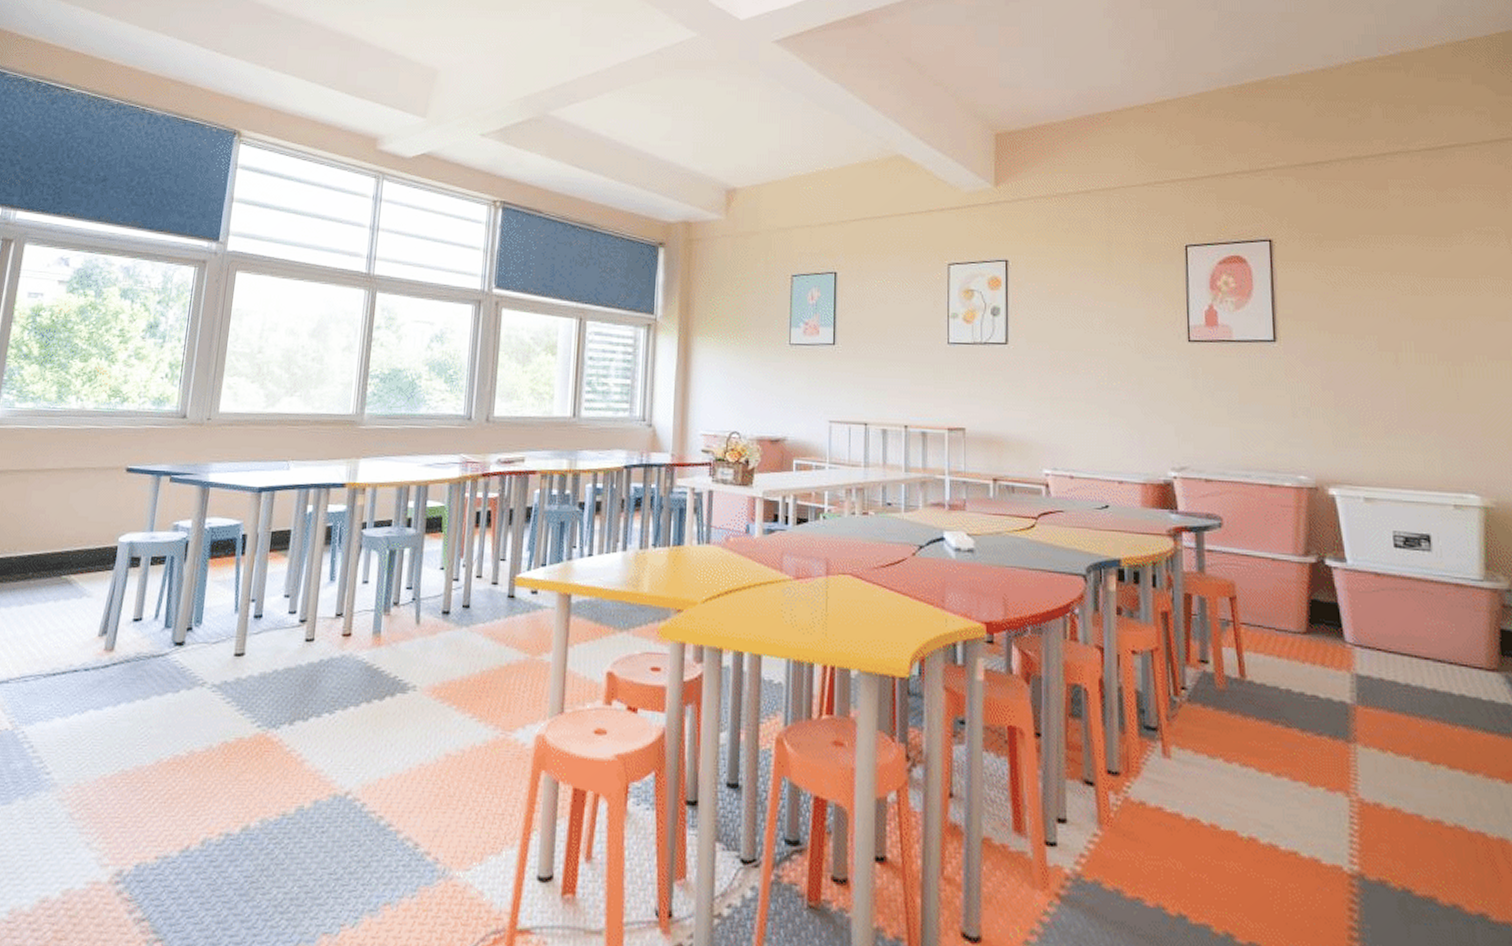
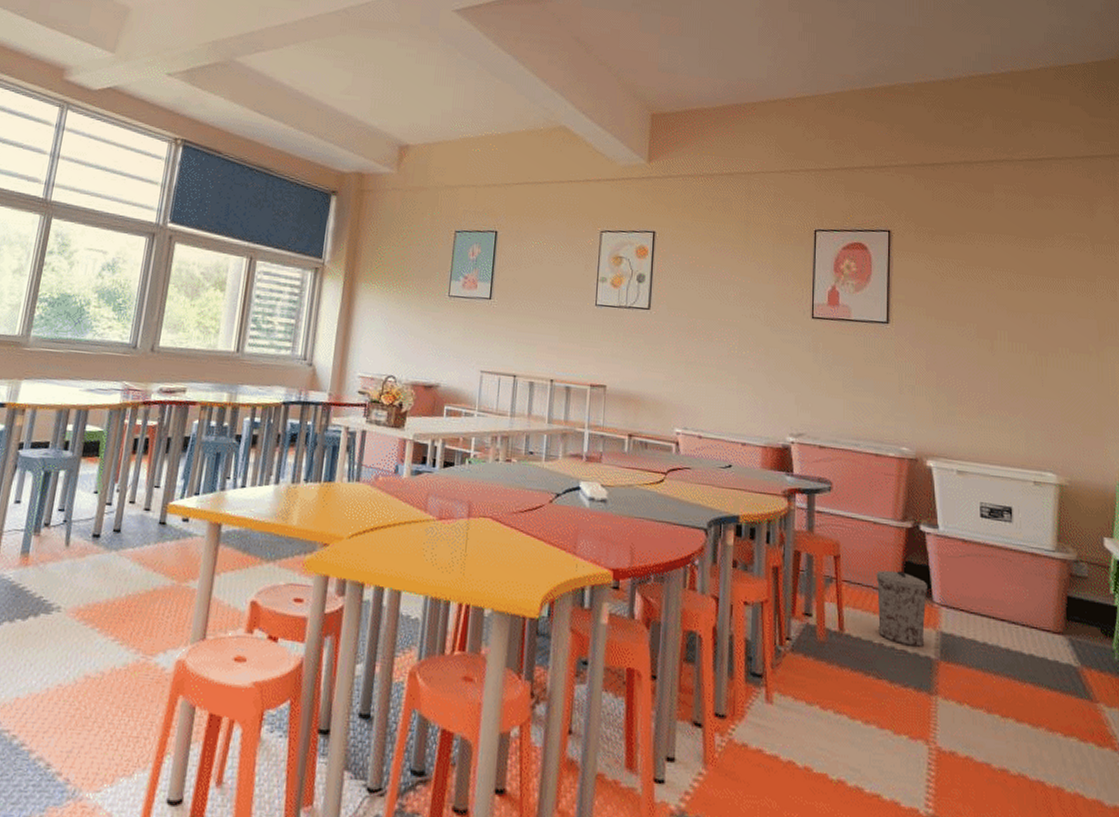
trash can: none [1278,610,1338,691] -> present [876,570,927,647]

